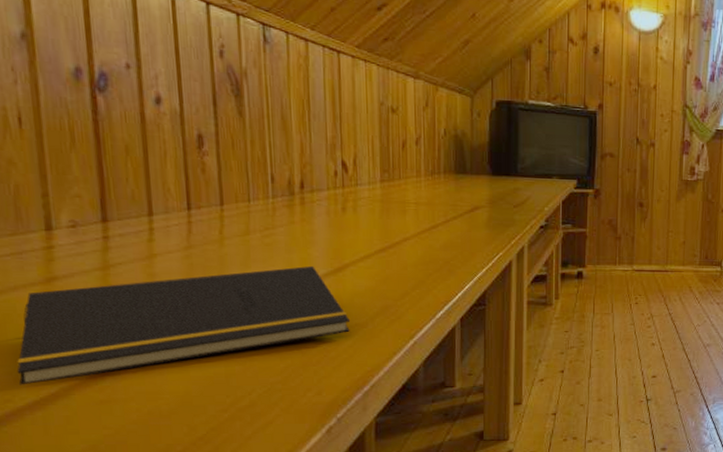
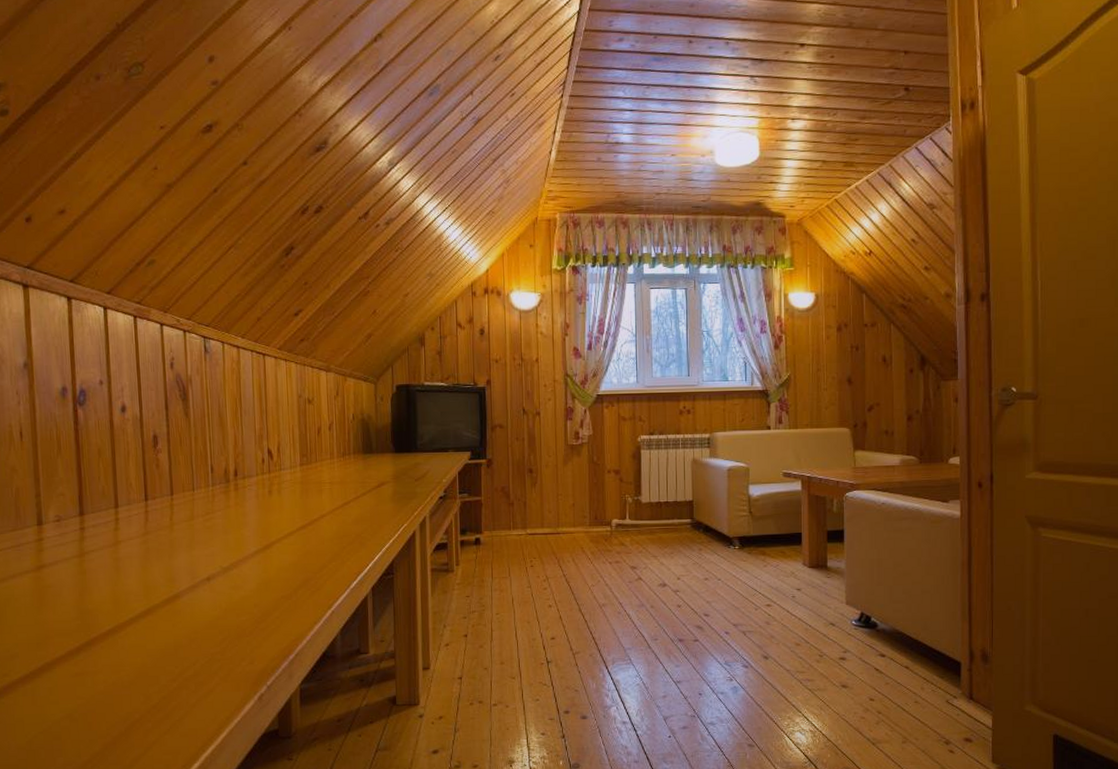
notepad: present [17,265,350,385] -> none [13,544,277,661]

